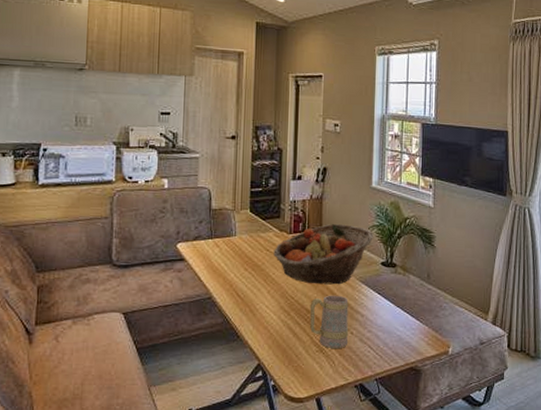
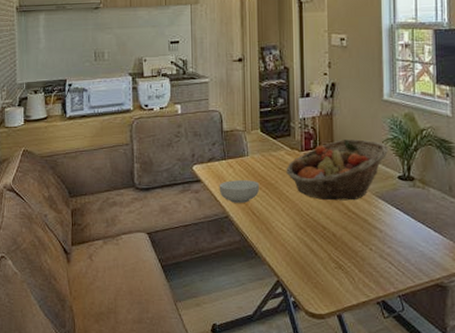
cereal bowl: none [203,260,246,284] -> present [219,180,260,203]
mug: present [310,295,349,349] -> none [326,211,368,266]

